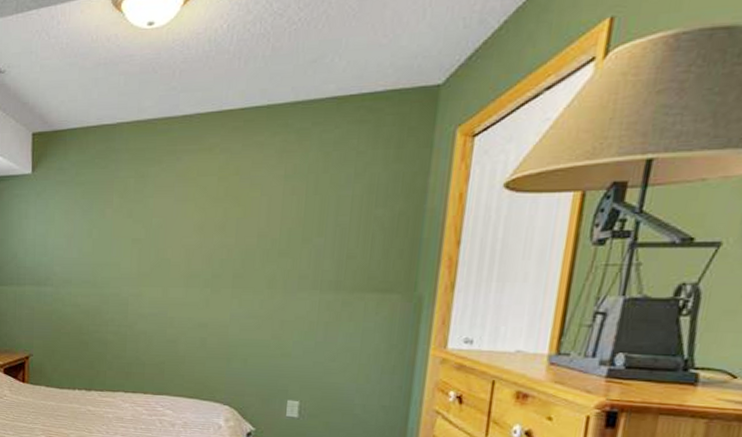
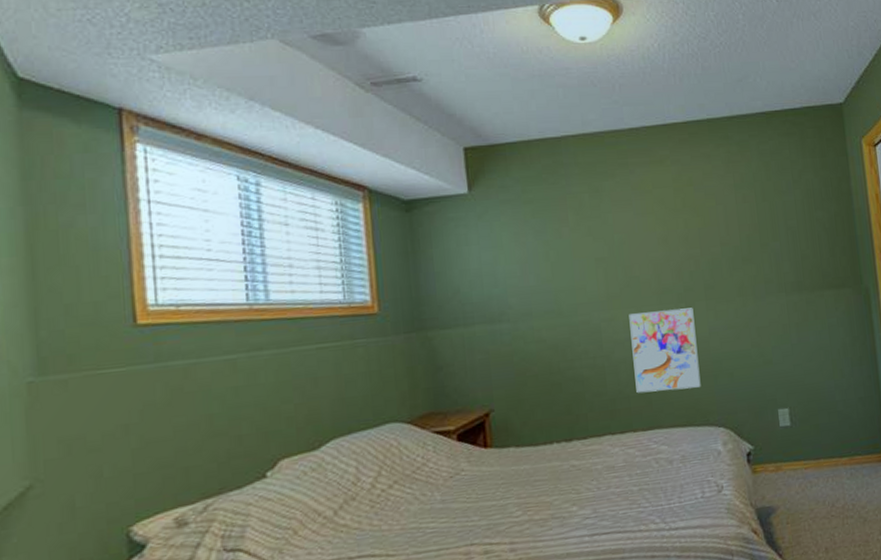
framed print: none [152,292,218,366] -> present [629,307,701,394]

